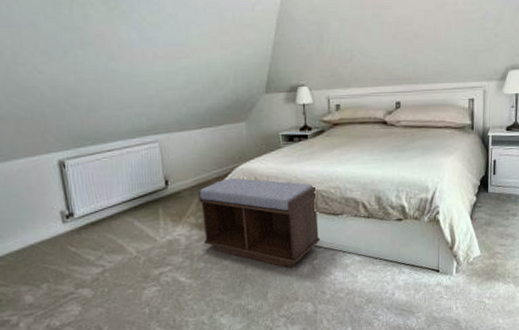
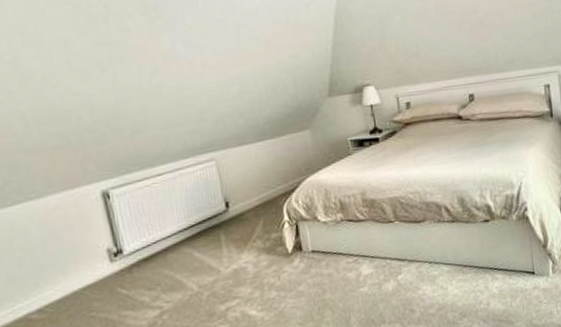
bench: present [197,178,320,268] -> none [262,191,403,287]

